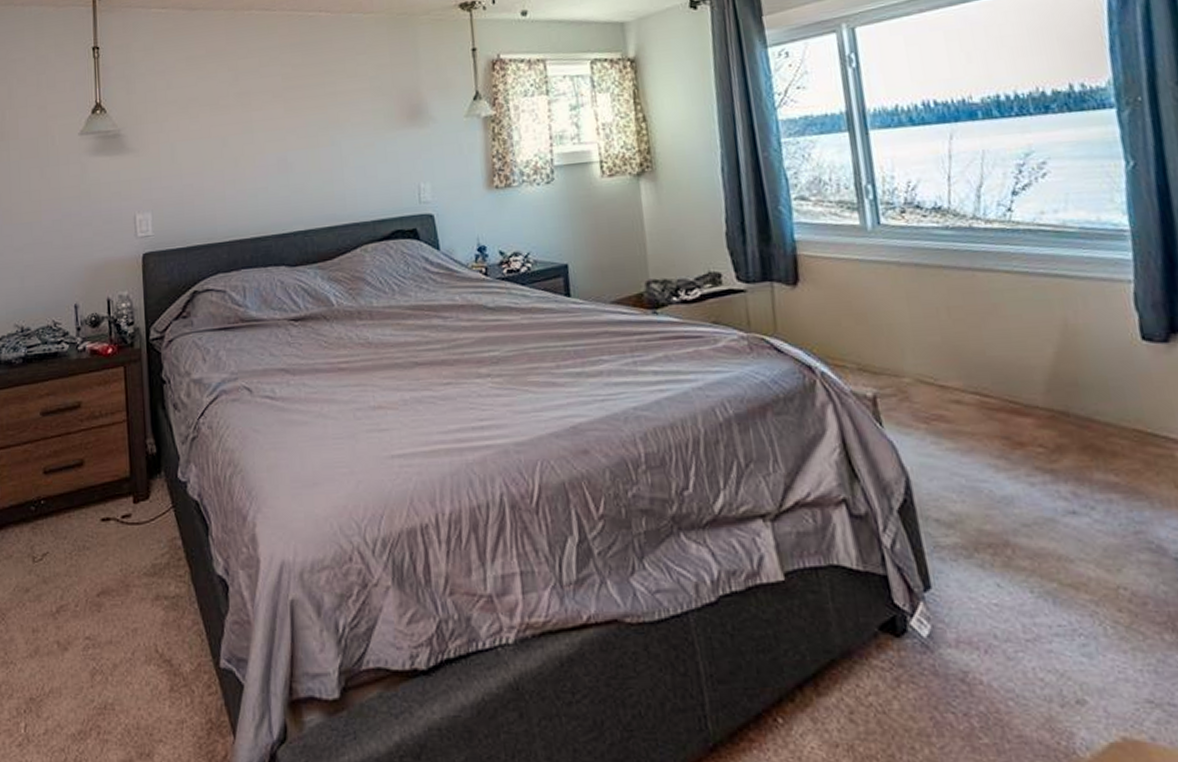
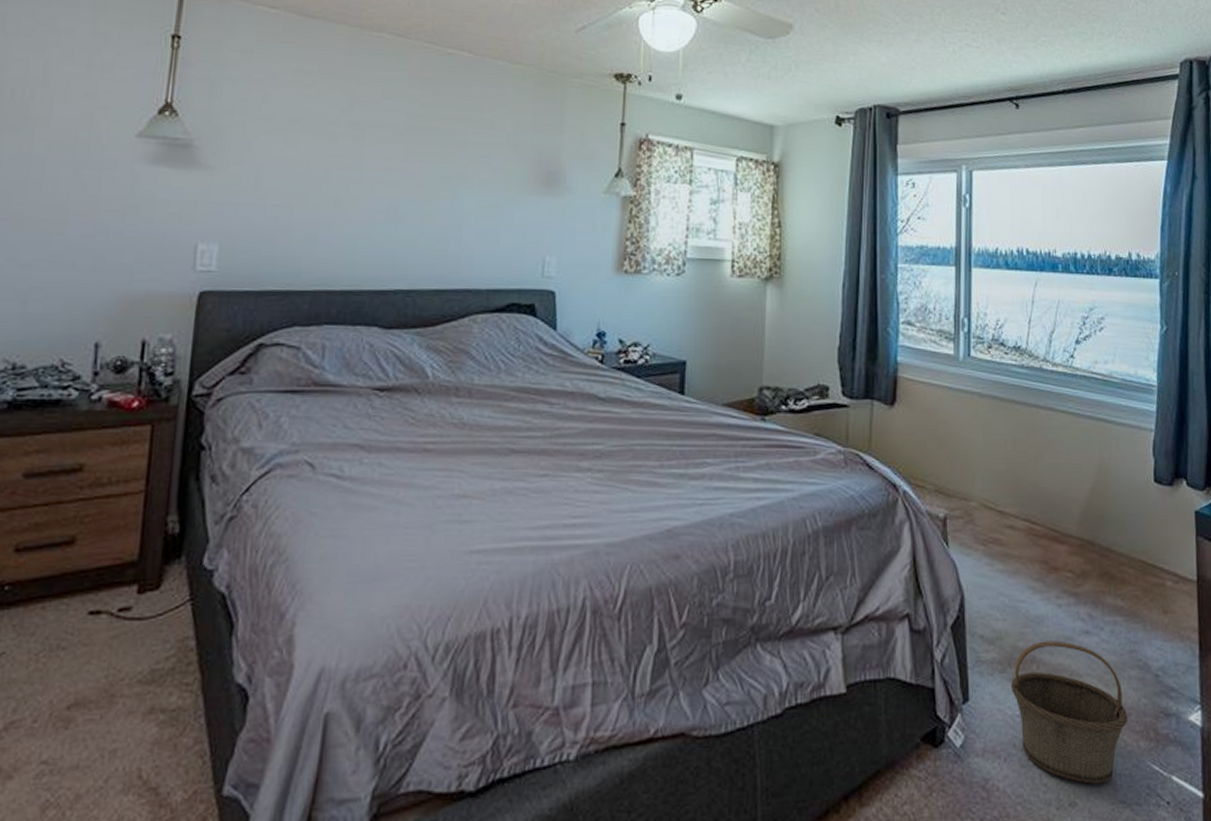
basket: none [980,522,1145,680] -> present [1010,641,1129,784]

